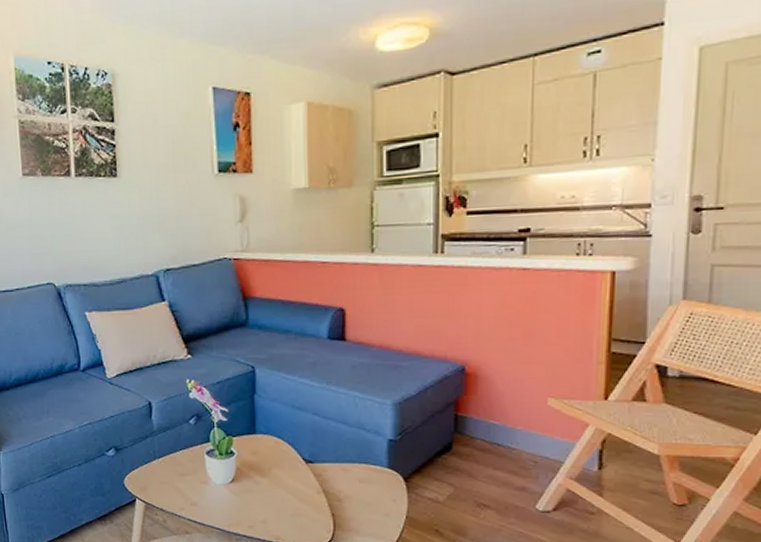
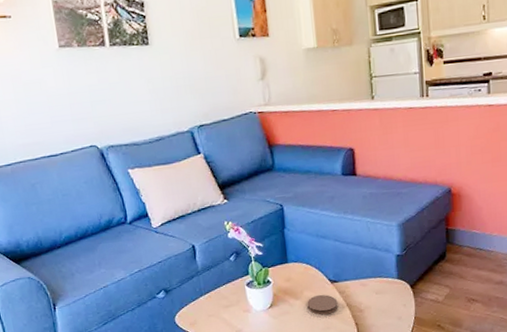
coaster: none [275,474,312,499] -> present [307,294,338,315]

